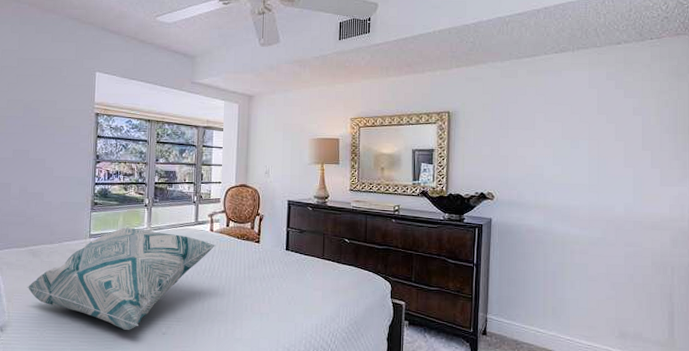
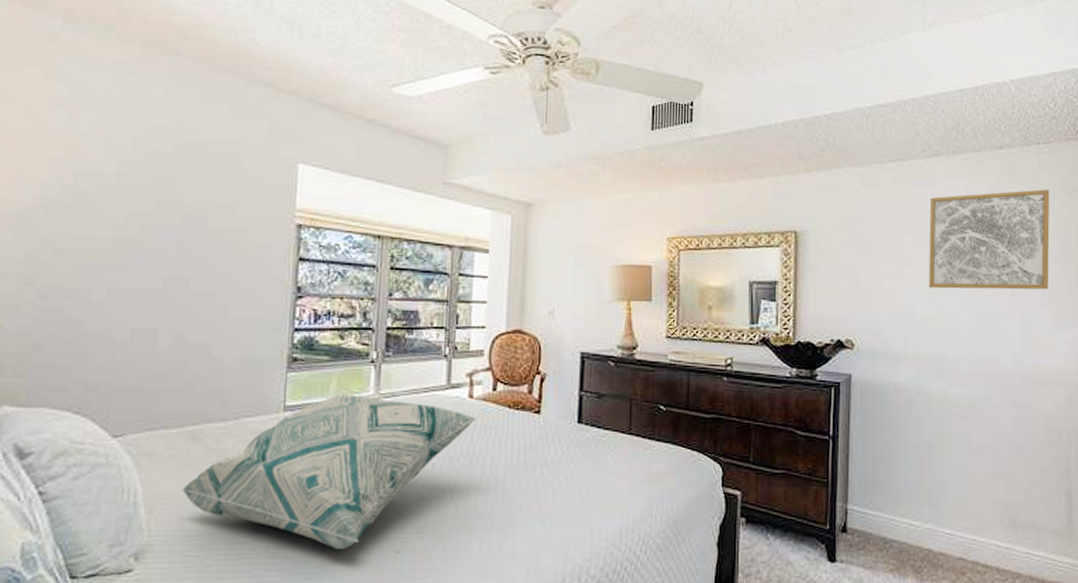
wall art: none [555,75,661,155] -> present [928,189,1050,290]

